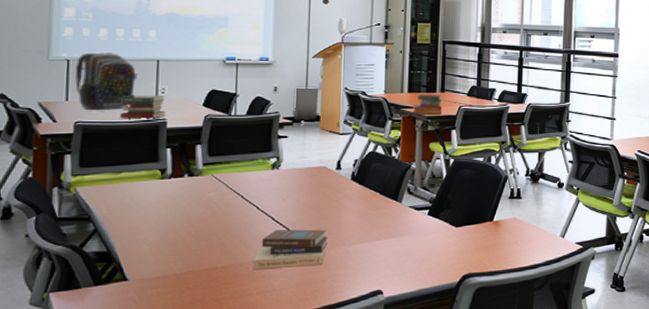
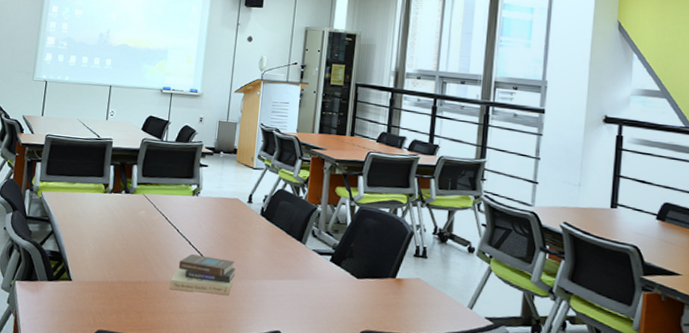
backpack: present [75,52,137,110] -> none [49,75,94,127]
books: present [120,94,166,119] -> none [78,115,113,138]
books: present [413,94,442,115] -> none [323,135,352,159]

